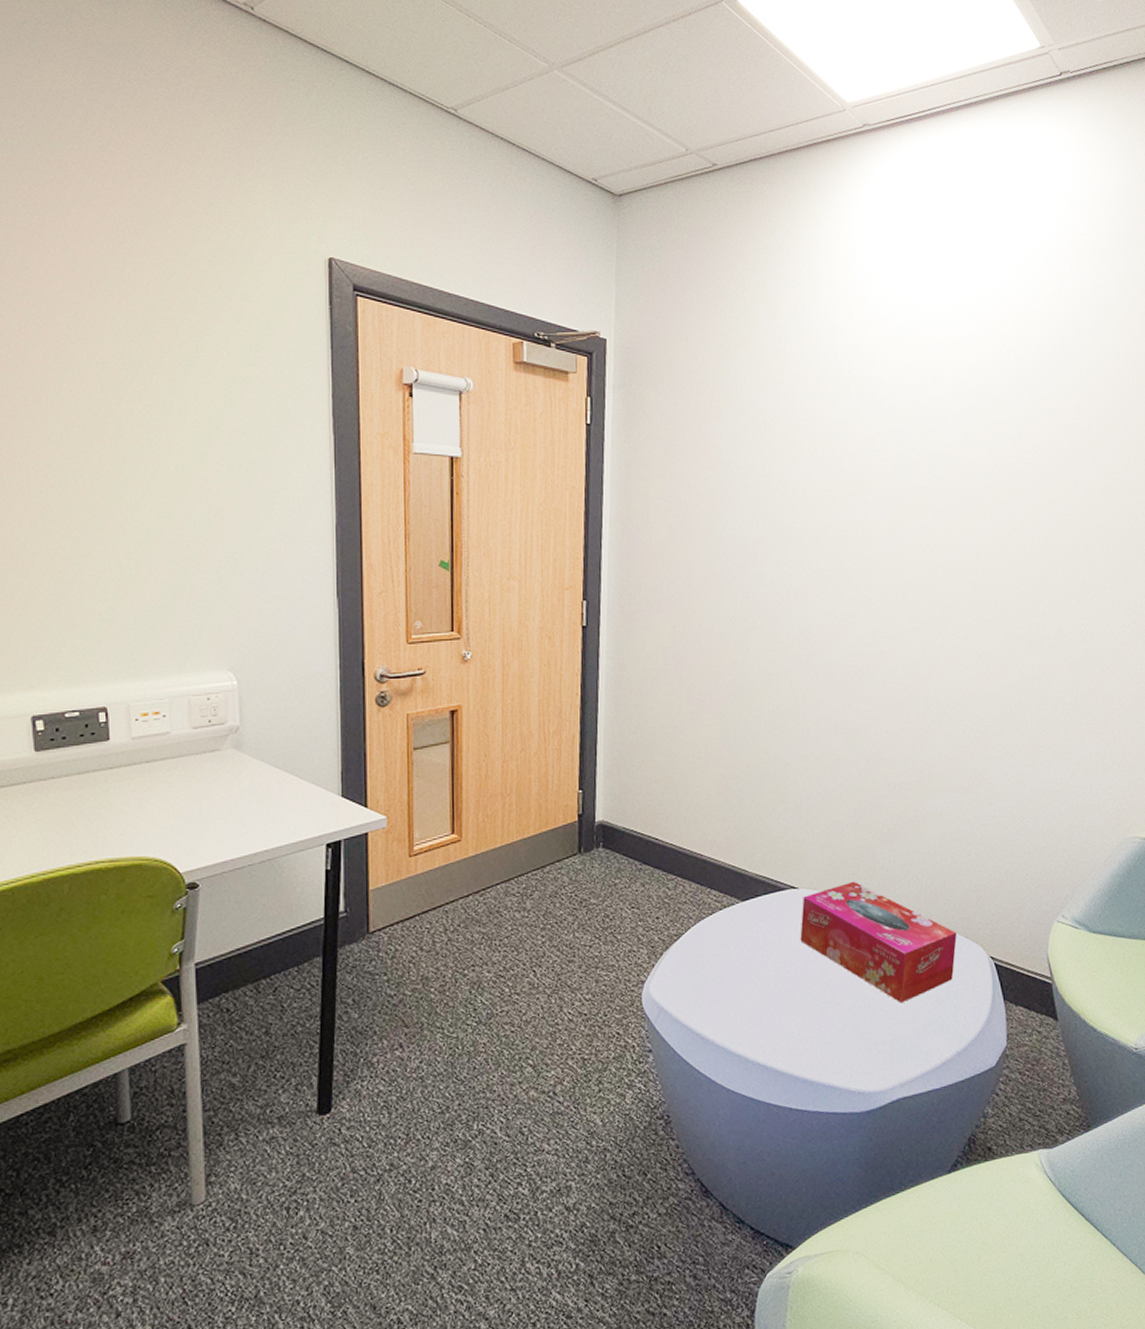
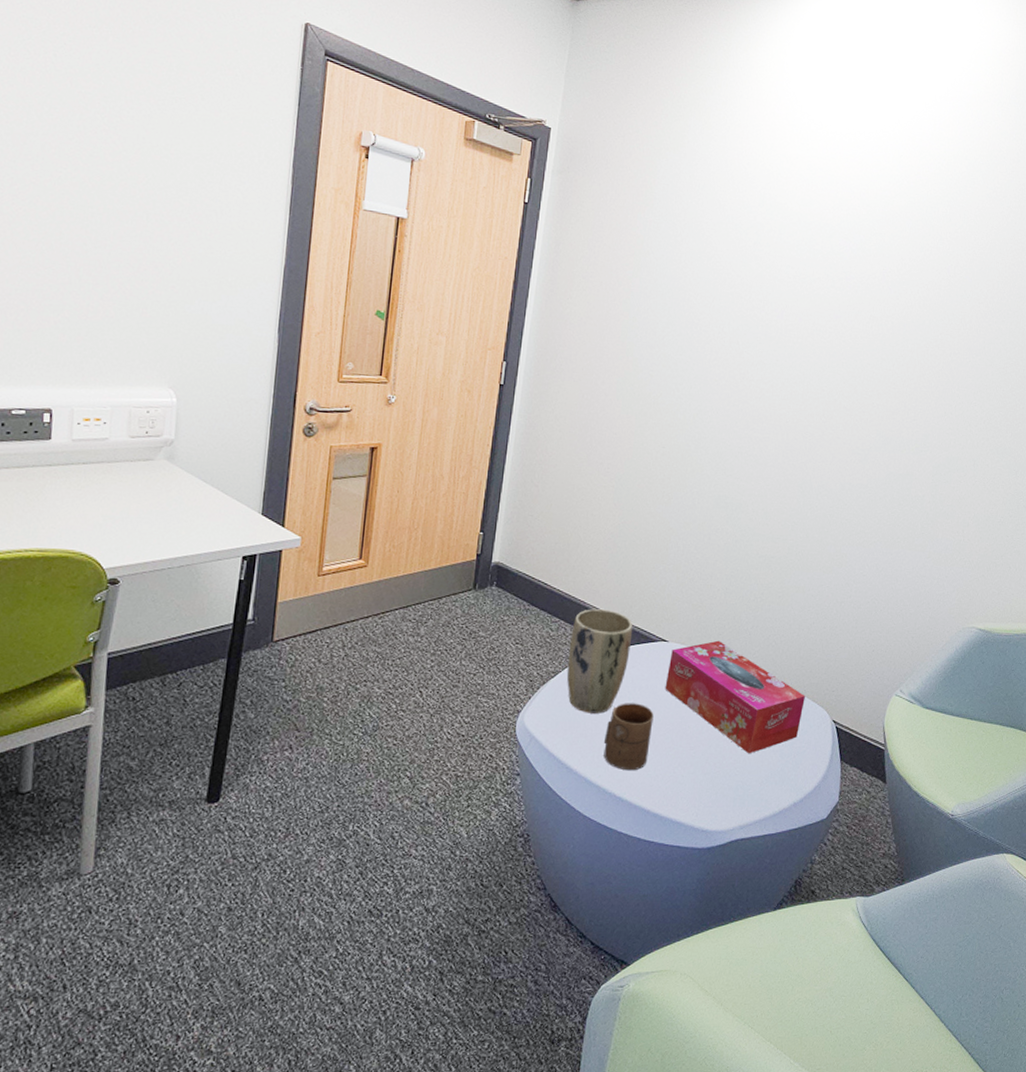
plant pot: none [690,860,758,976] -> present [566,609,634,714]
cup: none [739,959,792,1035] -> present [603,703,654,771]

